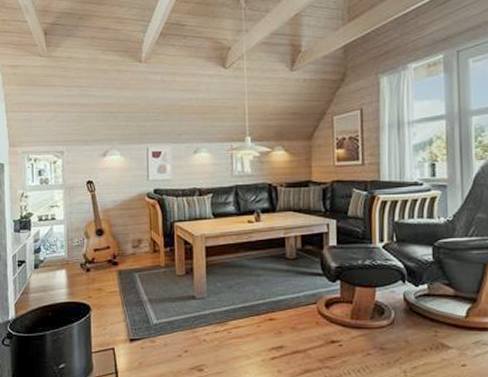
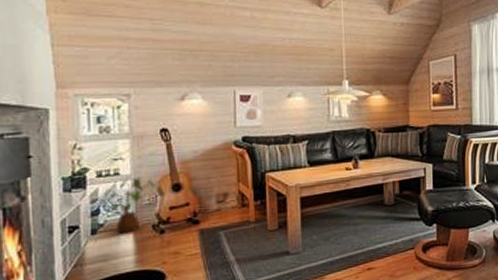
house plant: none [44,221,82,269] -> present [104,176,155,234]

